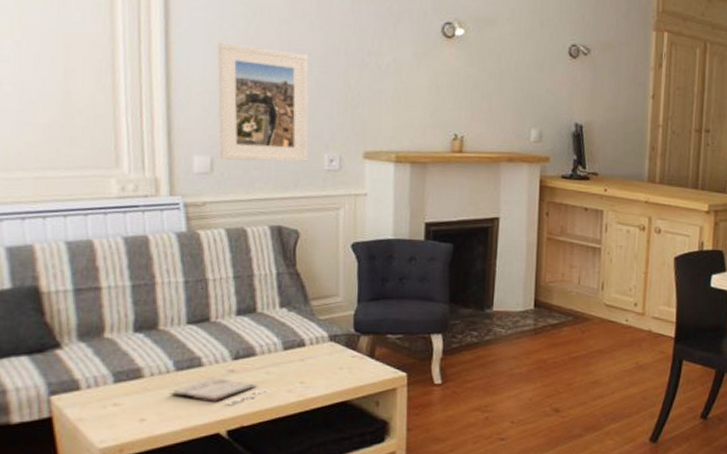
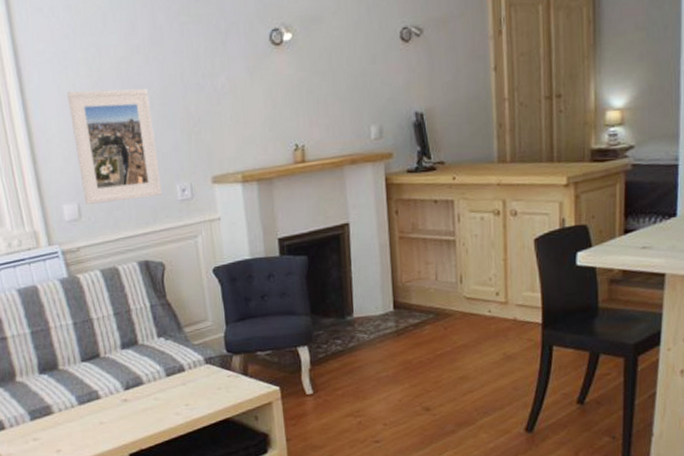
magazine: present [170,377,280,405] -> none [76,407,168,431]

